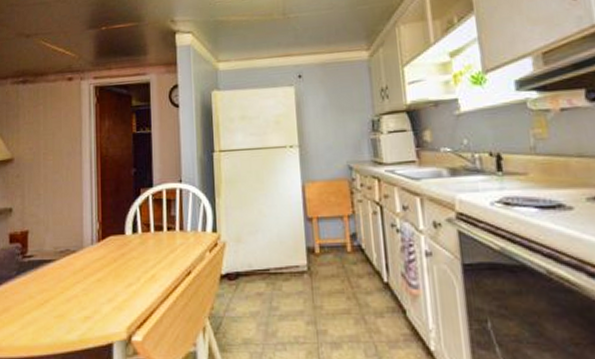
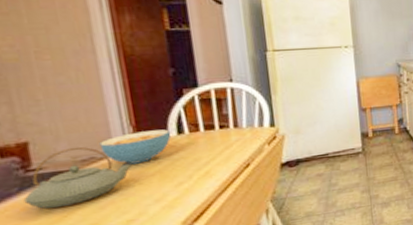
teapot: none [18,238,96,295] -> present [23,147,134,209]
cereal bowl: none [74,227,128,260] -> present [99,129,171,164]

